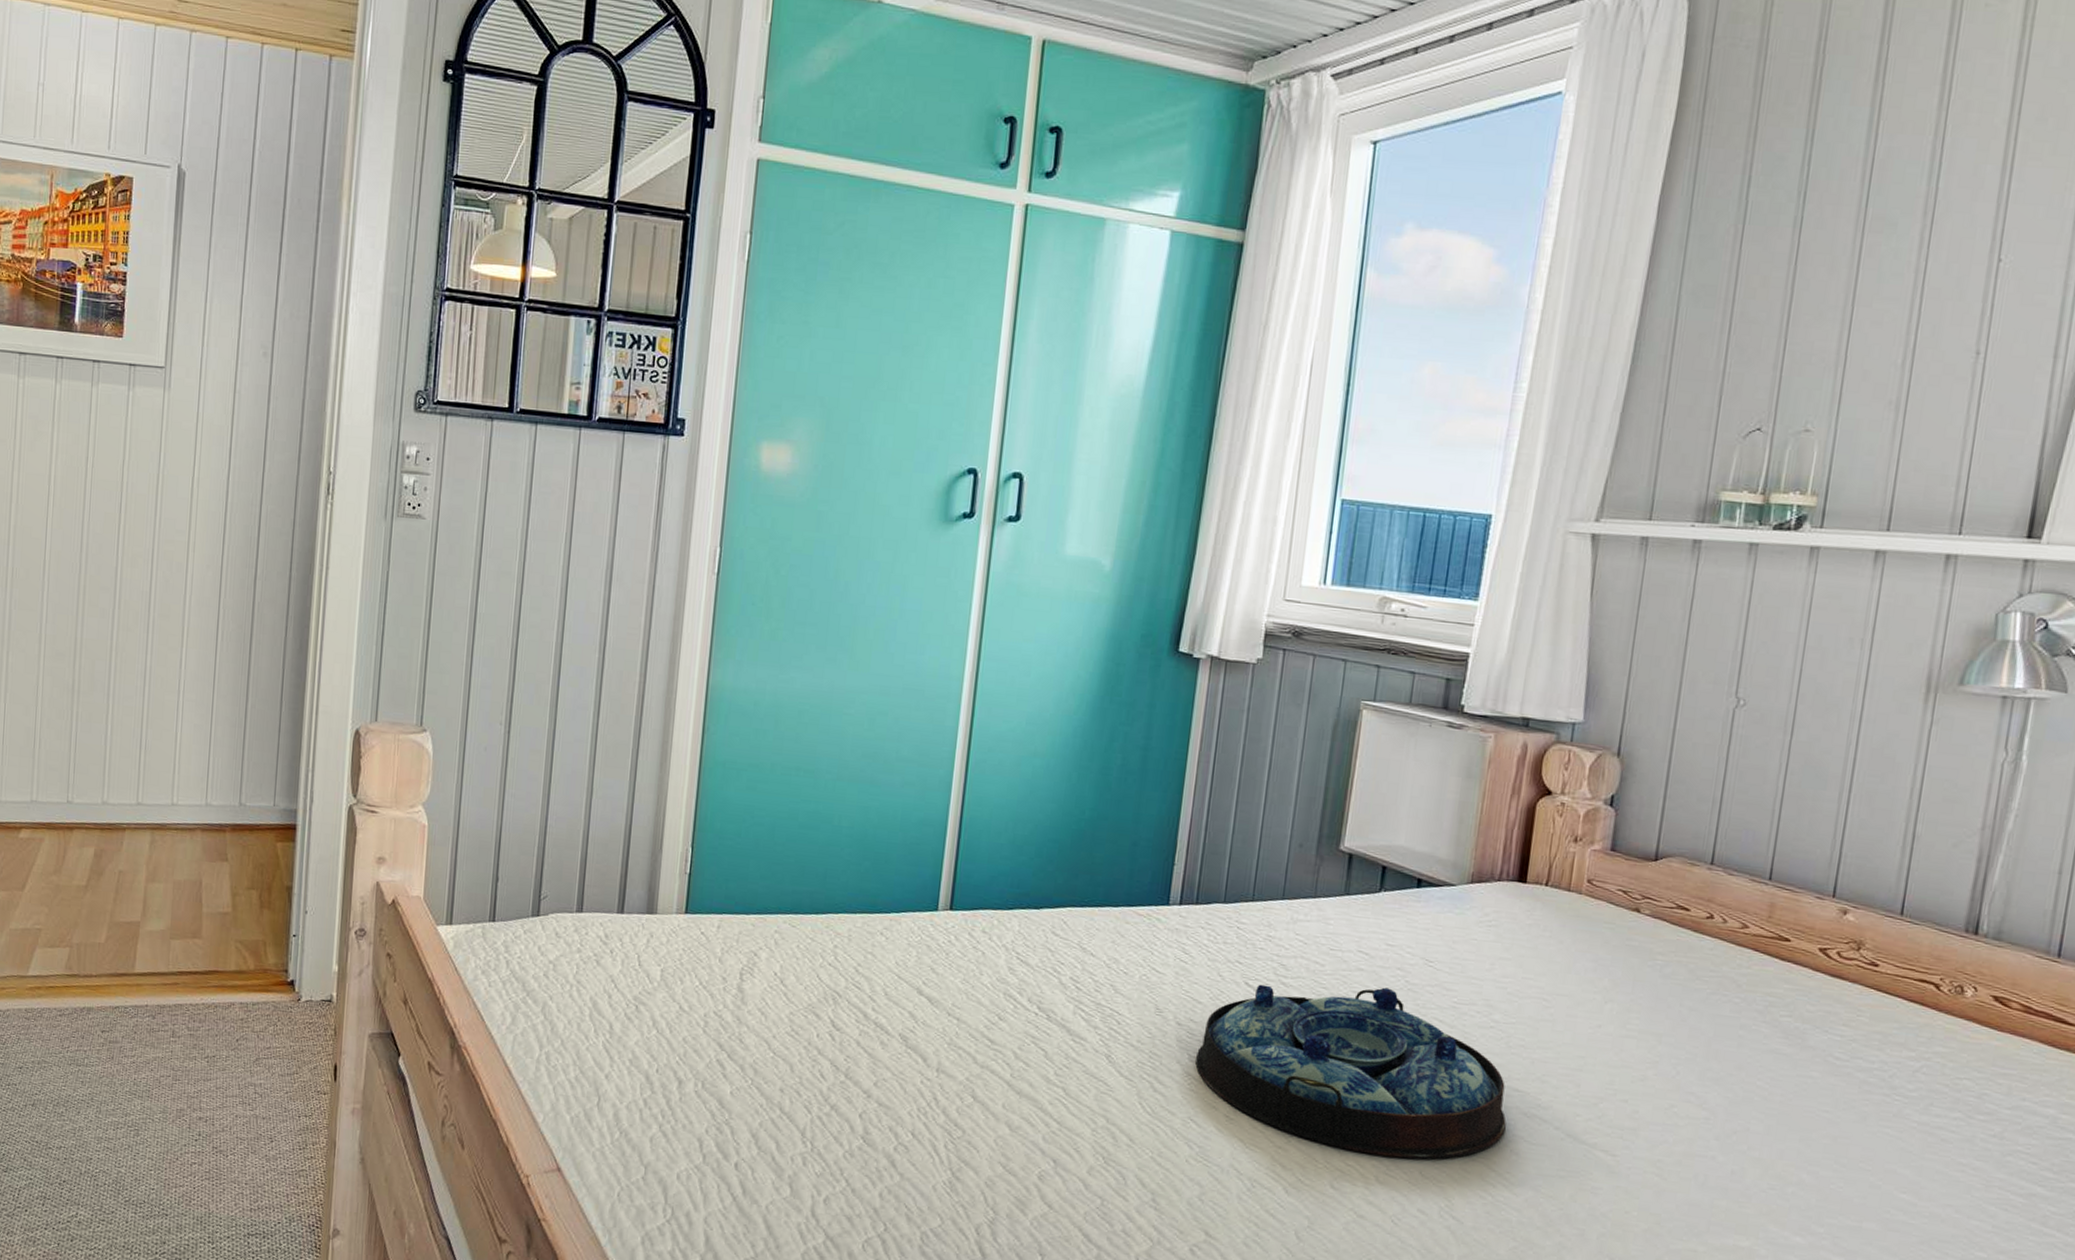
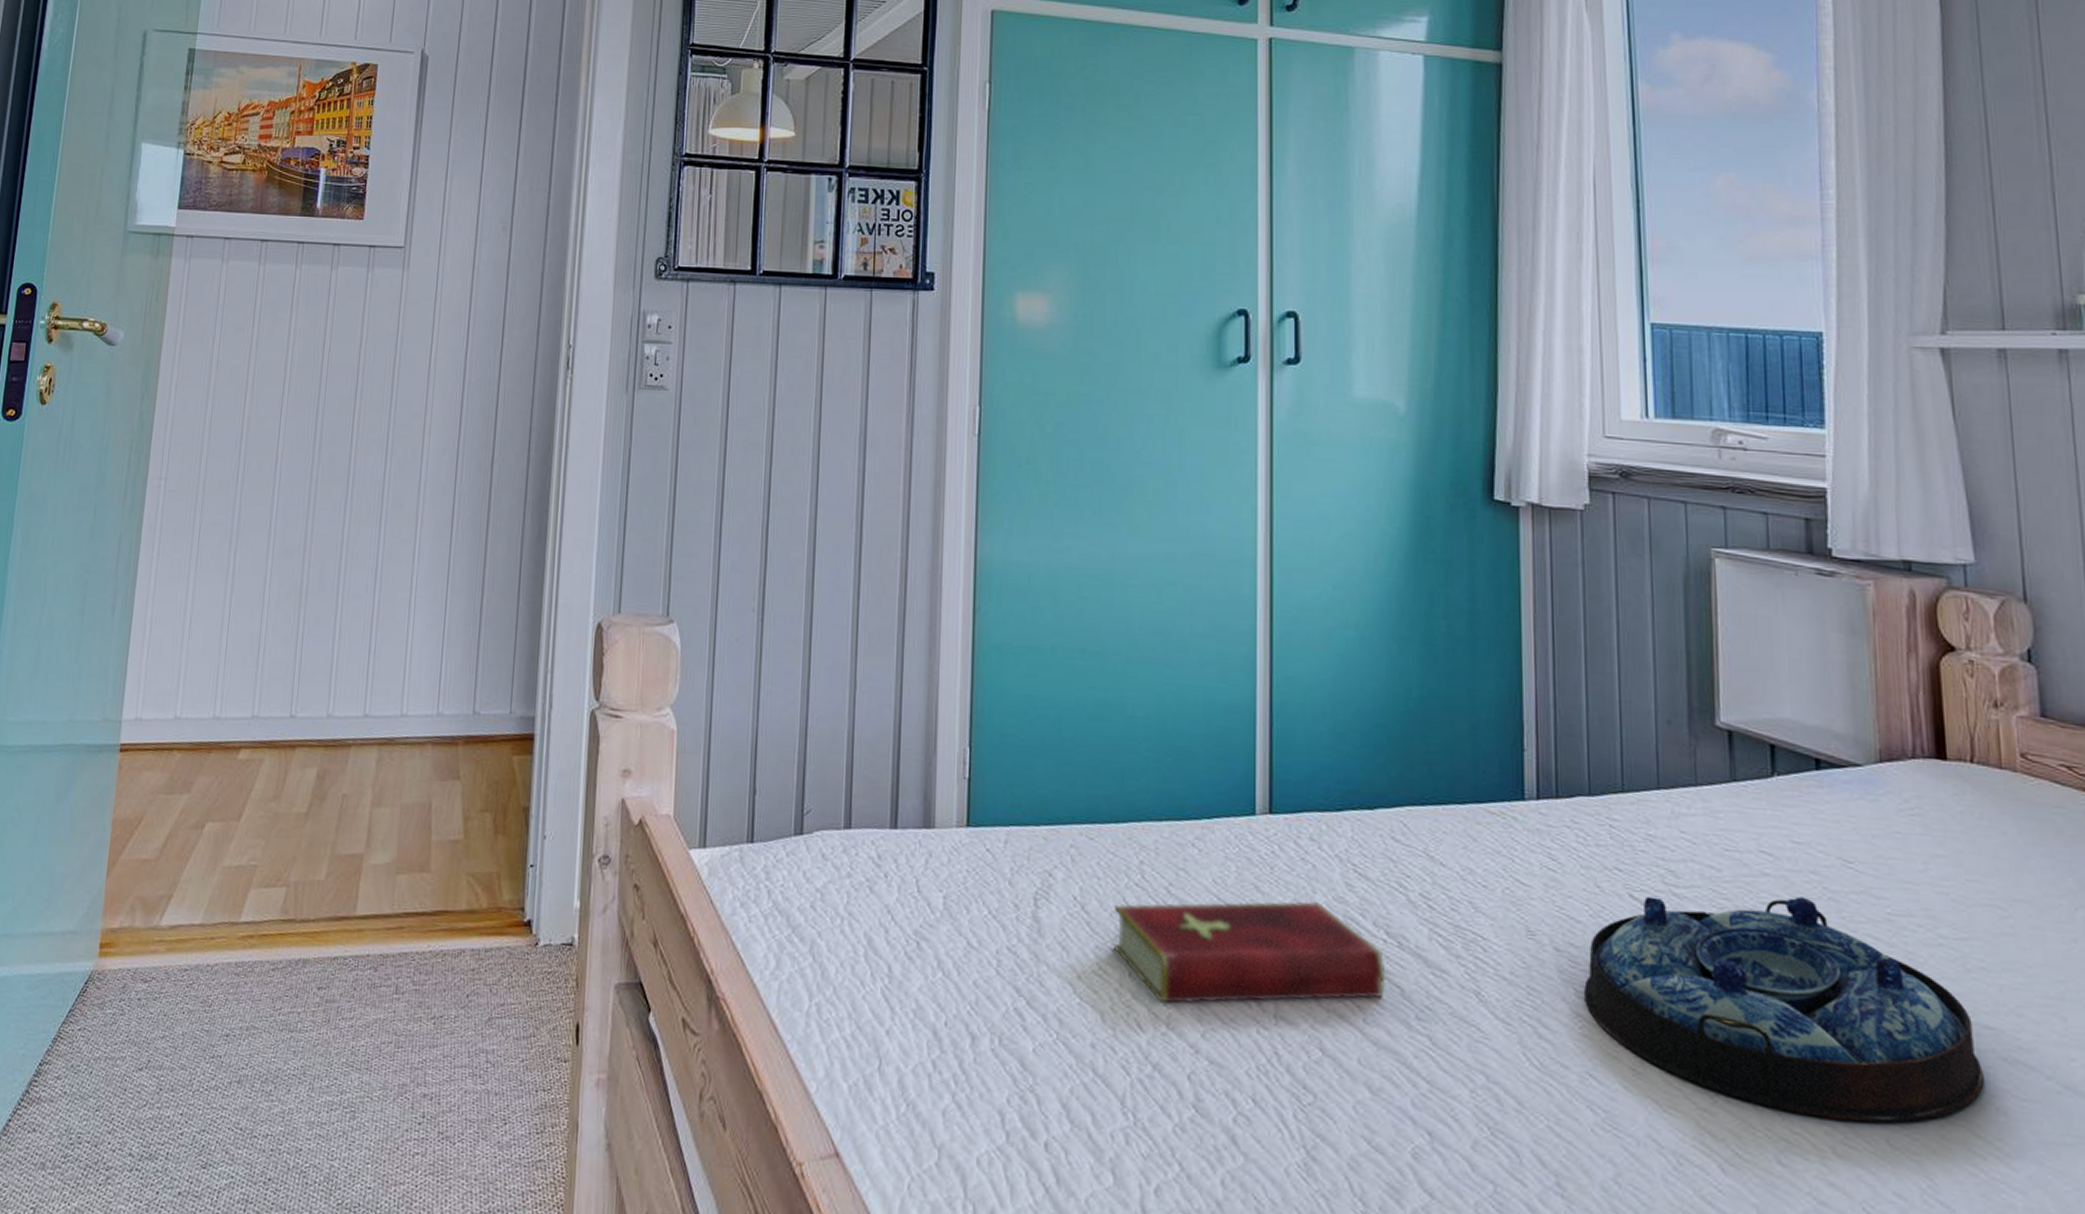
hardcover book: none [806,980,1034,1059] -> present [1114,900,1386,1004]

